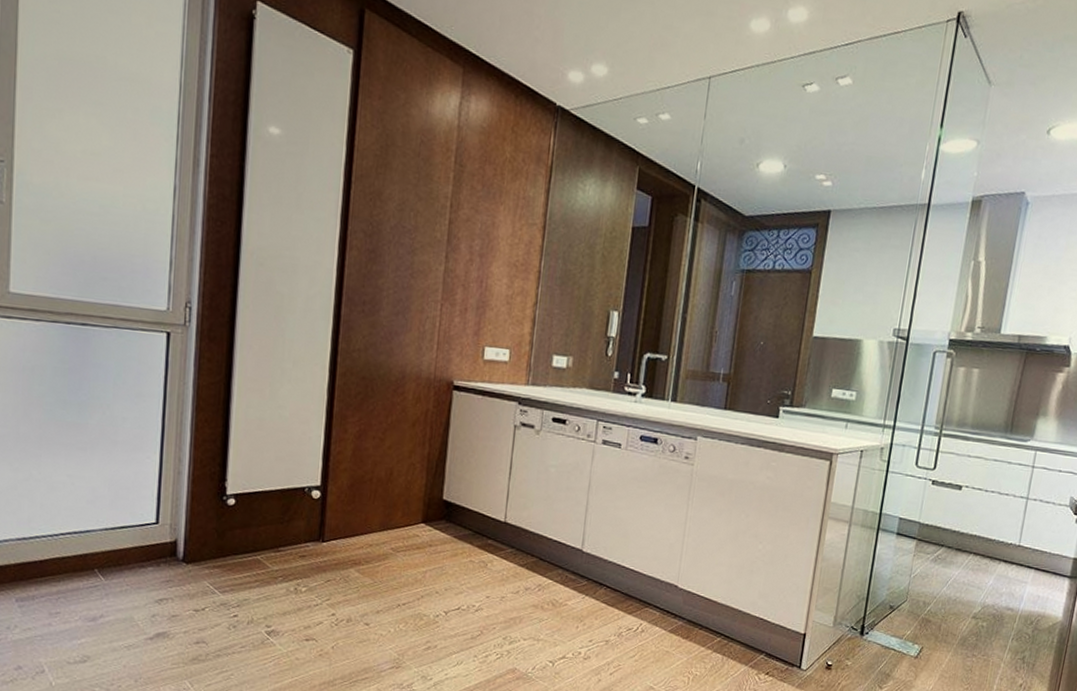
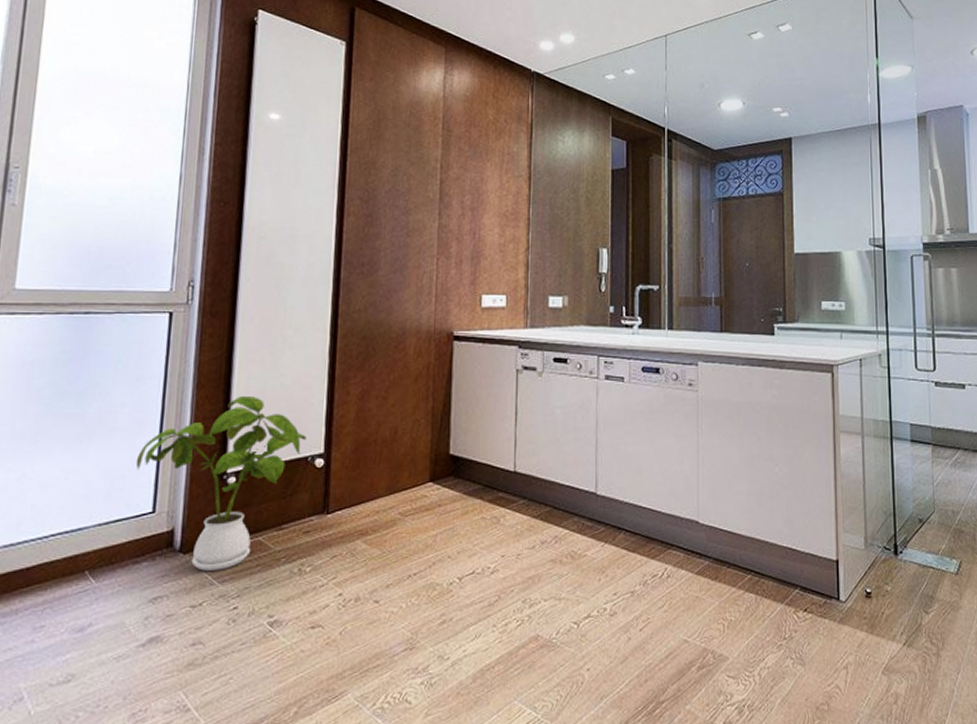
house plant: none [138,423,305,582] -> present [135,396,308,571]

